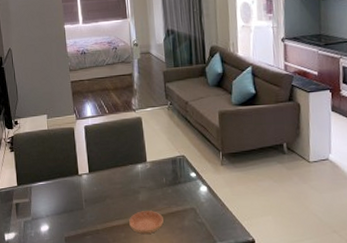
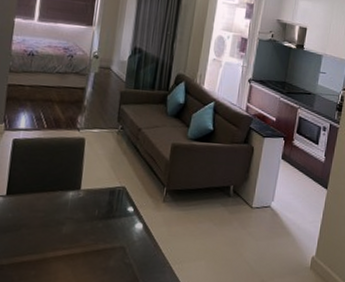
saucer: present [129,211,164,234] -> none [43,246,86,273]

